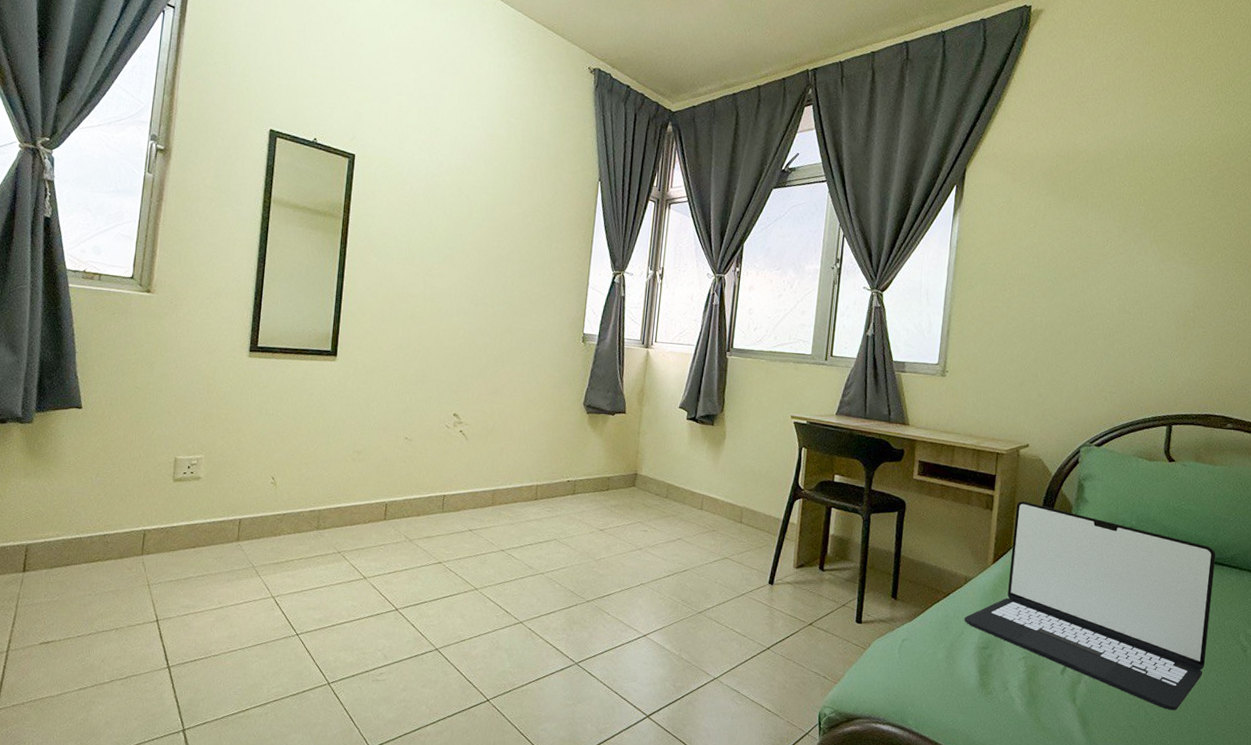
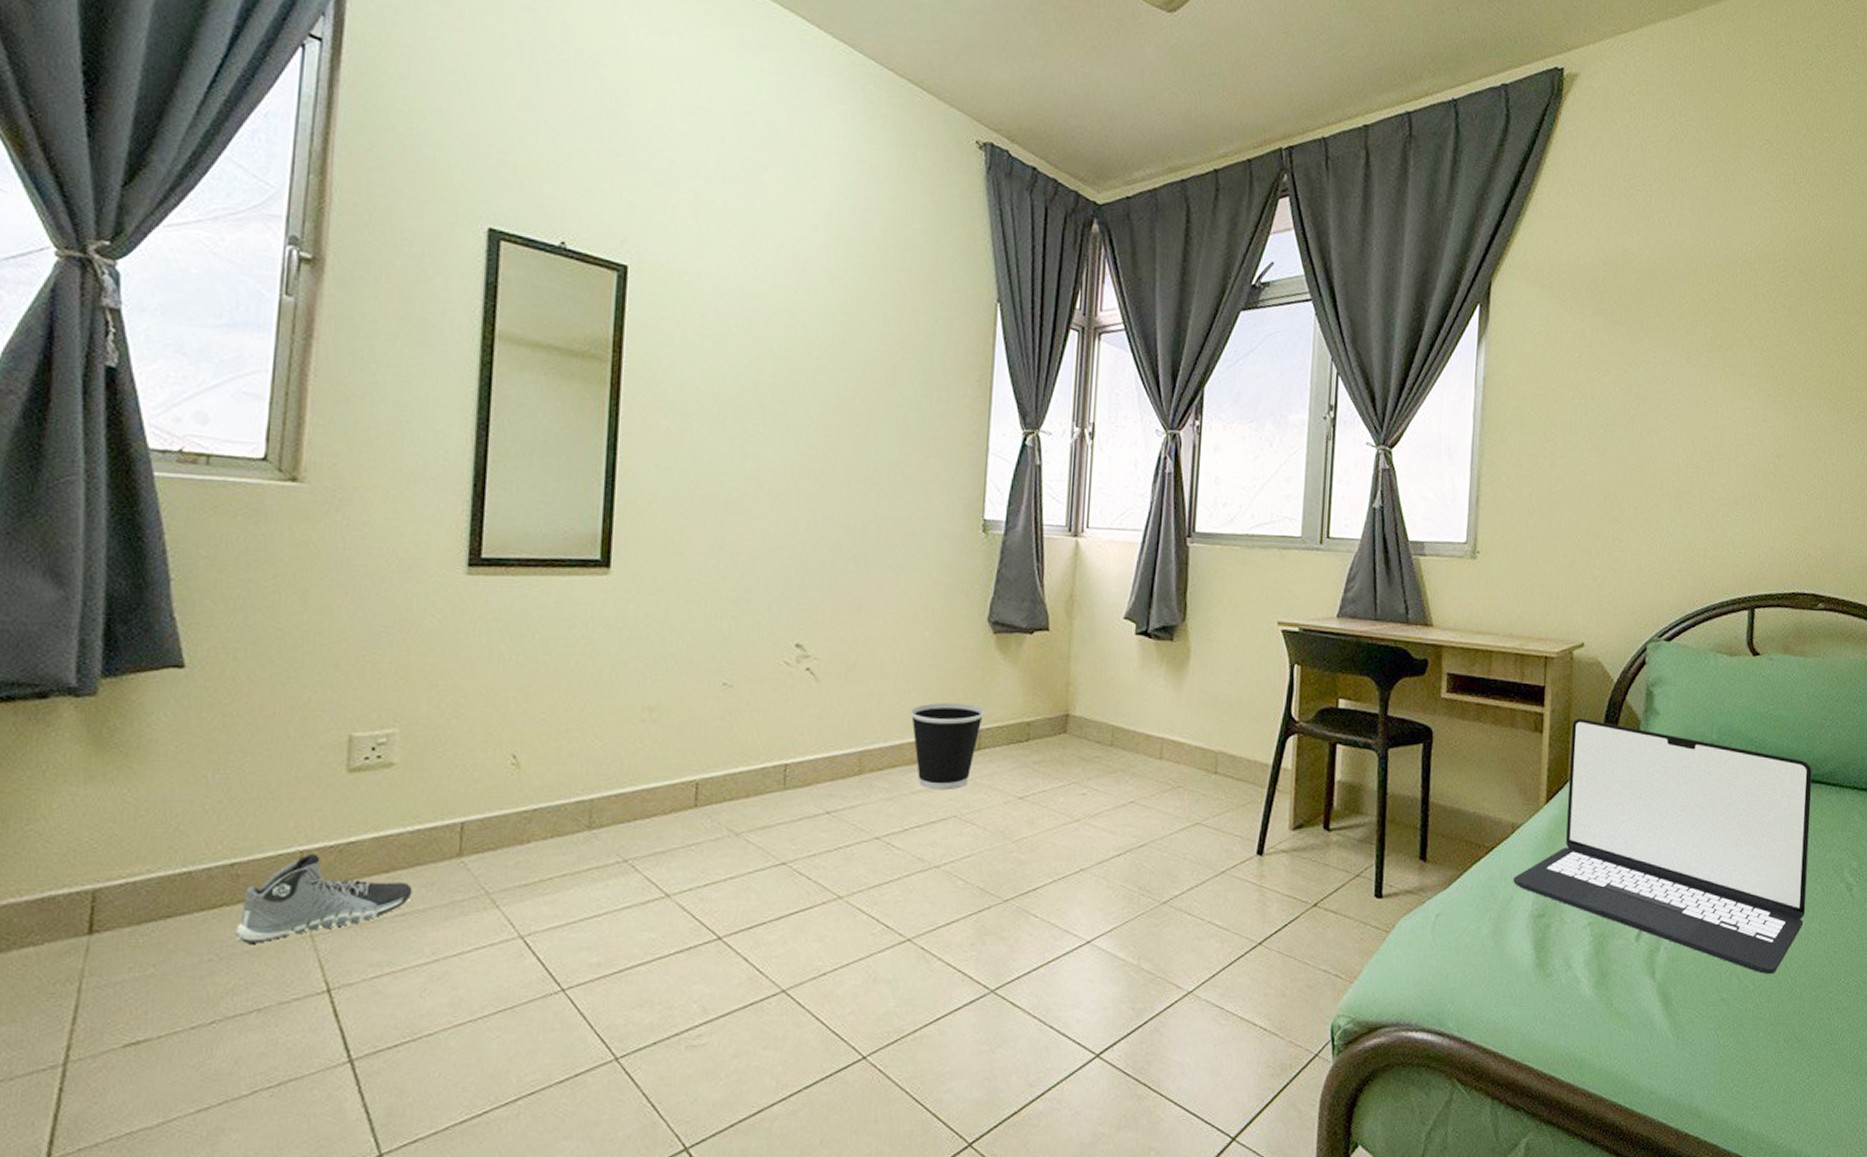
sneaker: none [105,532,209,587] -> present [235,853,413,943]
wastebasket: none [528,459,579,521] -> present [910,703,985,789]

